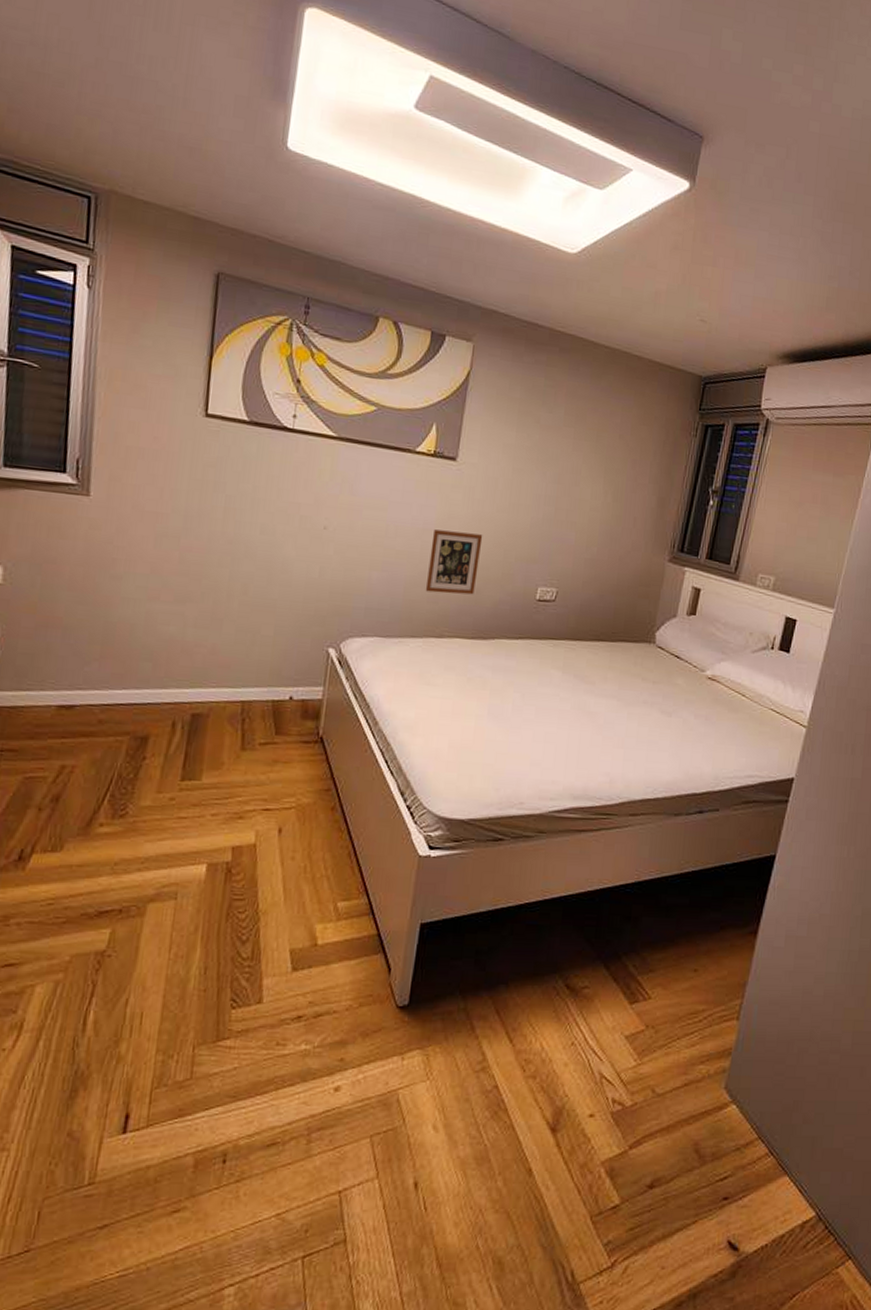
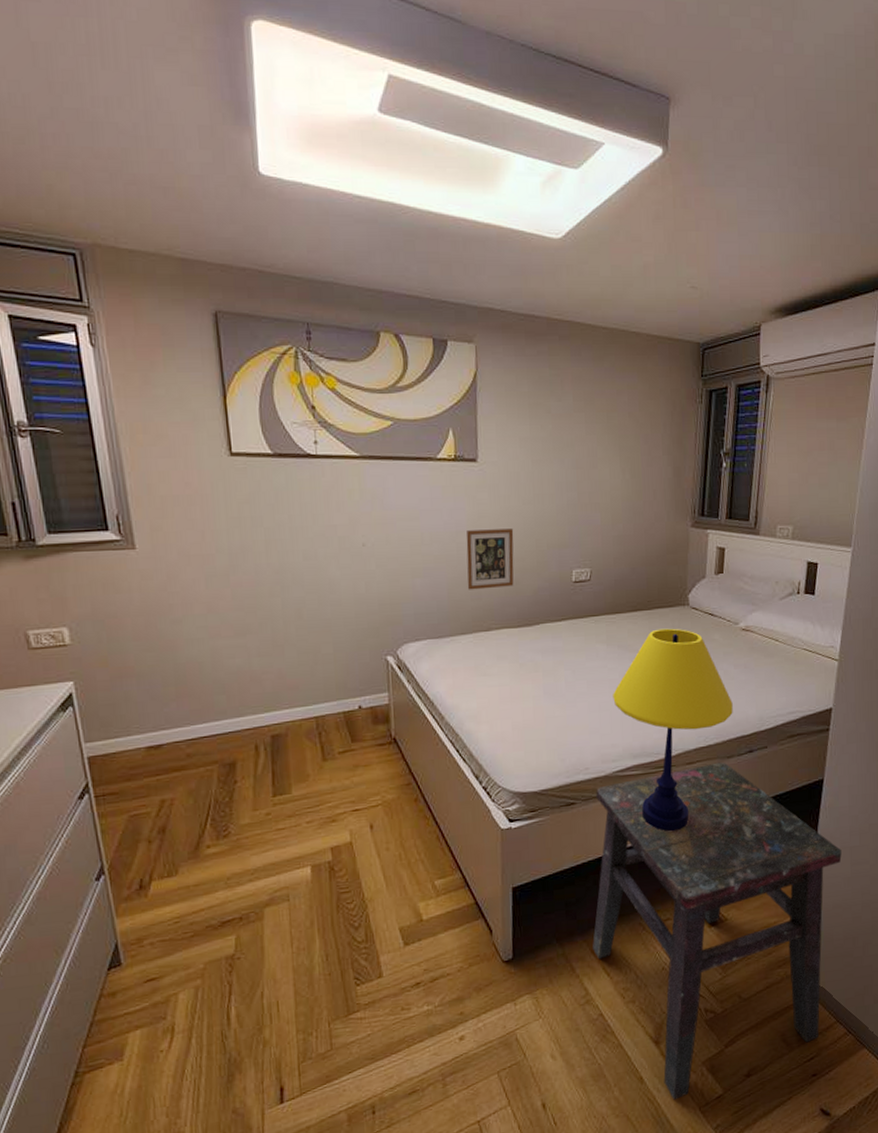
side table: none [498,818,786,1202] -> present [593,762,842,1100]
table lamp: none [560,663,688,889] -> present [613,628,733,832]

